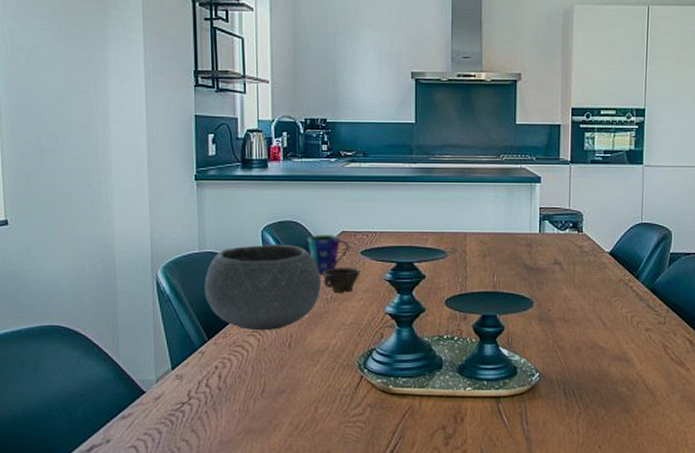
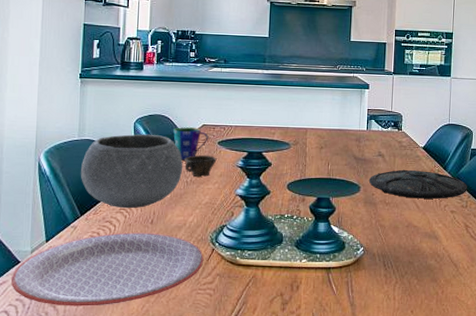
plate: none [136,358,351,441] -> present [10,232,203,306]
plate: none [544,280,666,314] -> present [369,169,467,199]

